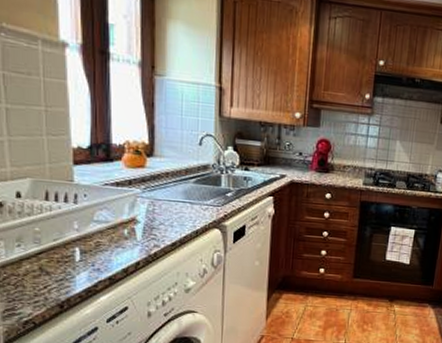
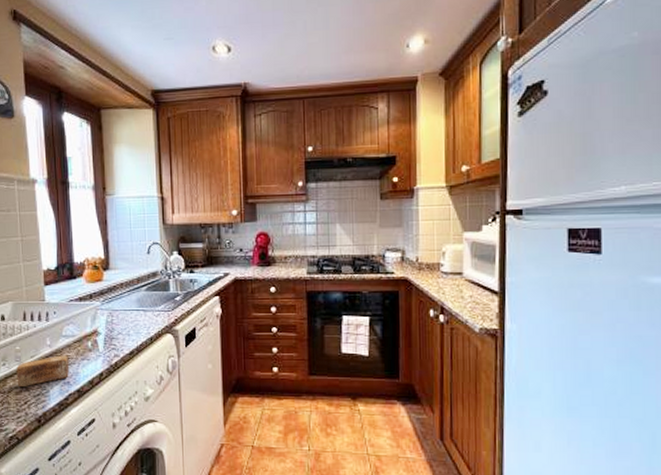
soap bar: none [35,241,101,271] -> present [16,355,70,386]

